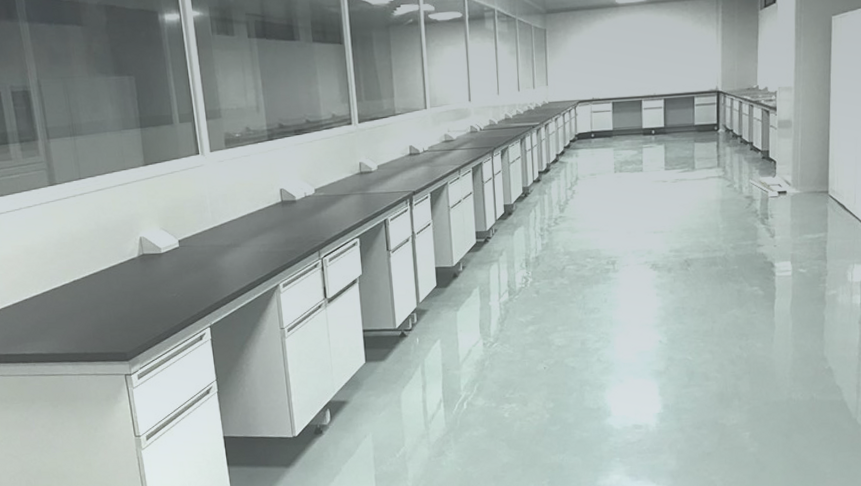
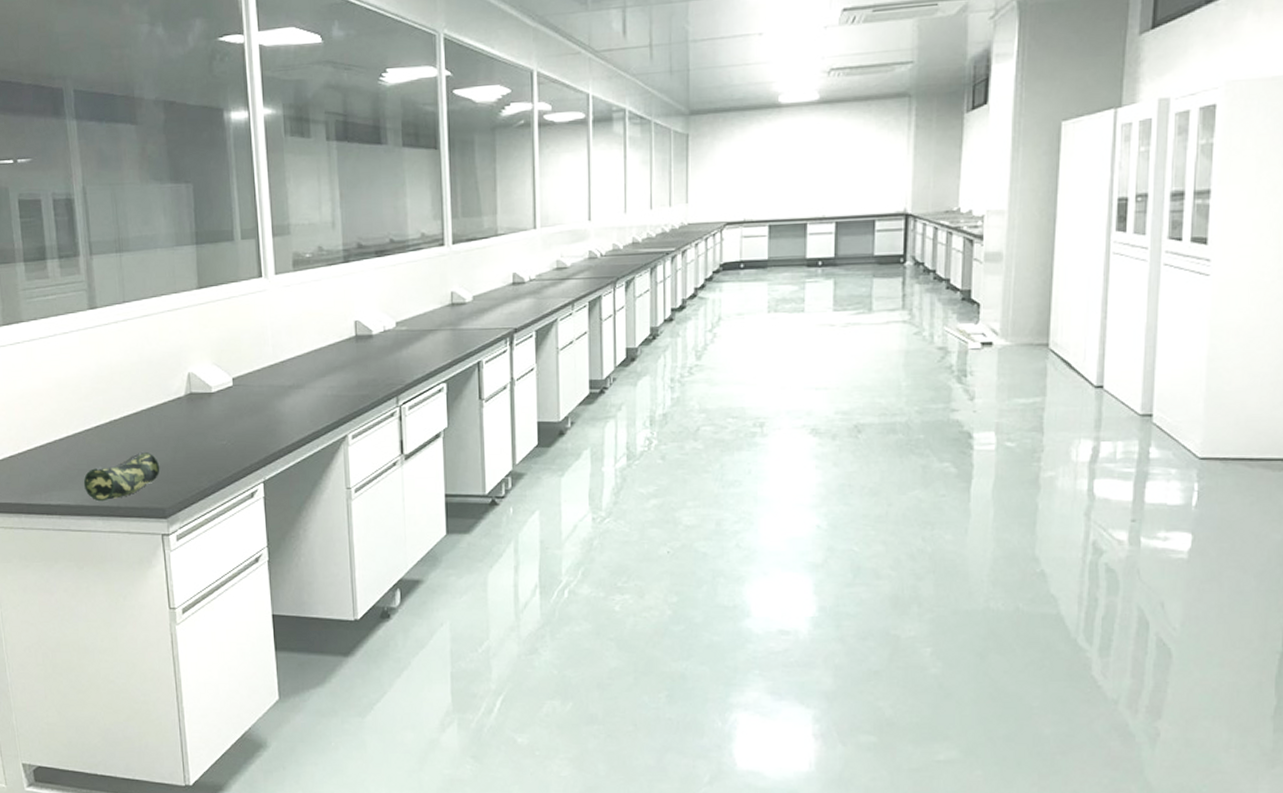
pencil case: none [53,305,120,350] -> present [83,451,160,502]

